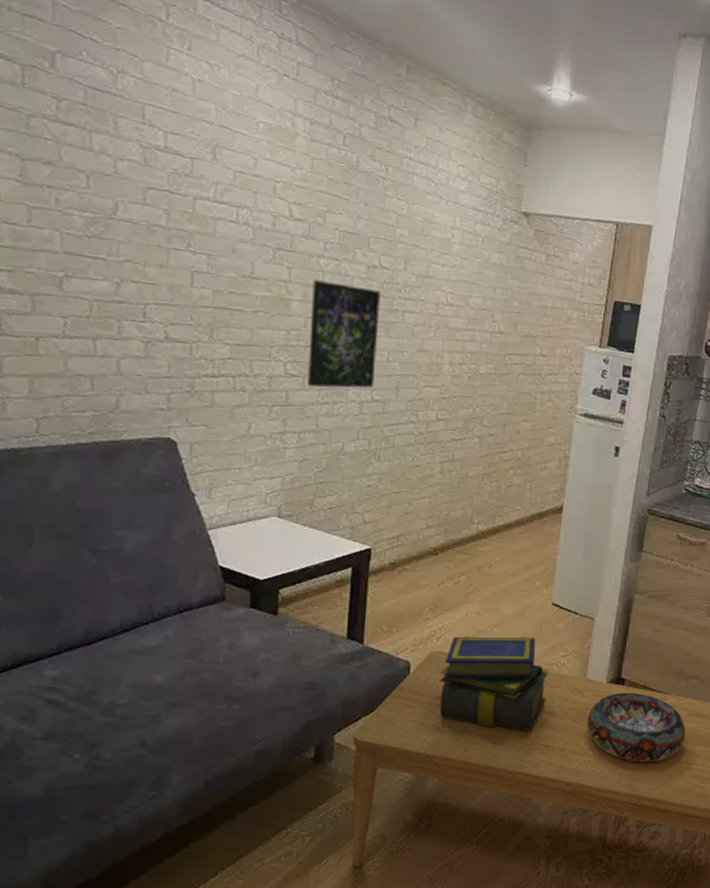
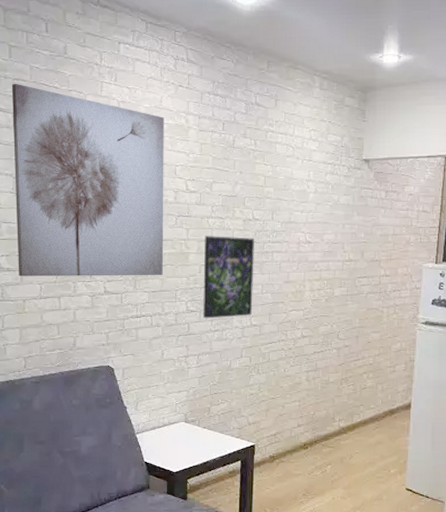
wall art: none [20,21,261,326] -> present [11,83,164,277]

